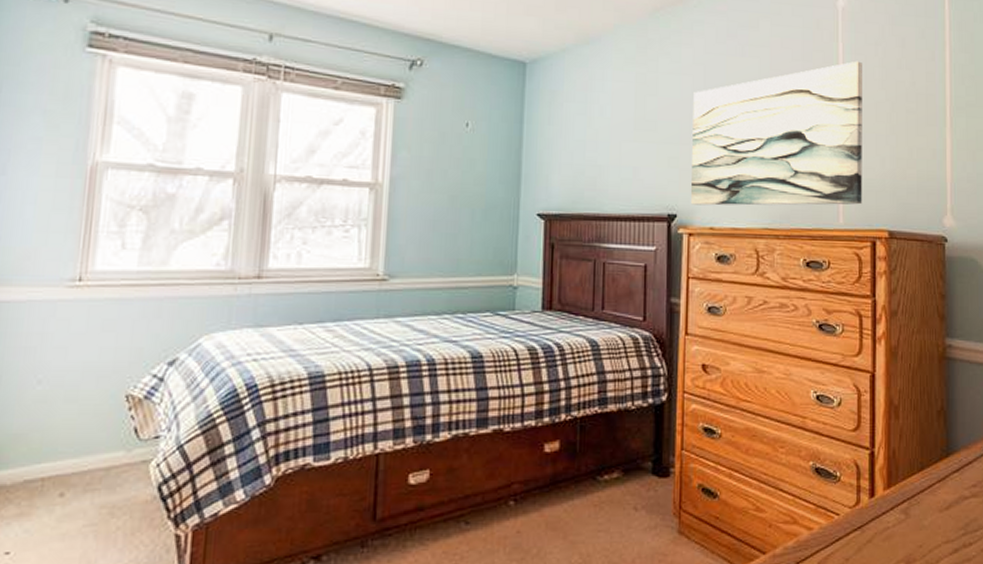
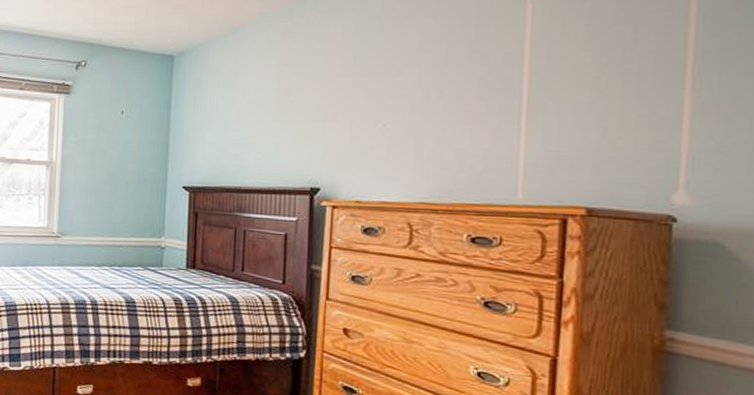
wall art: present [690,61,862,206] -> none [335,21,559,180]

